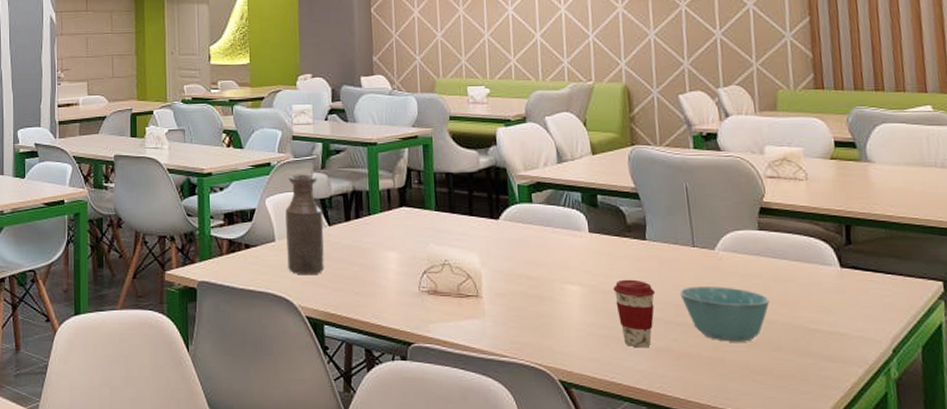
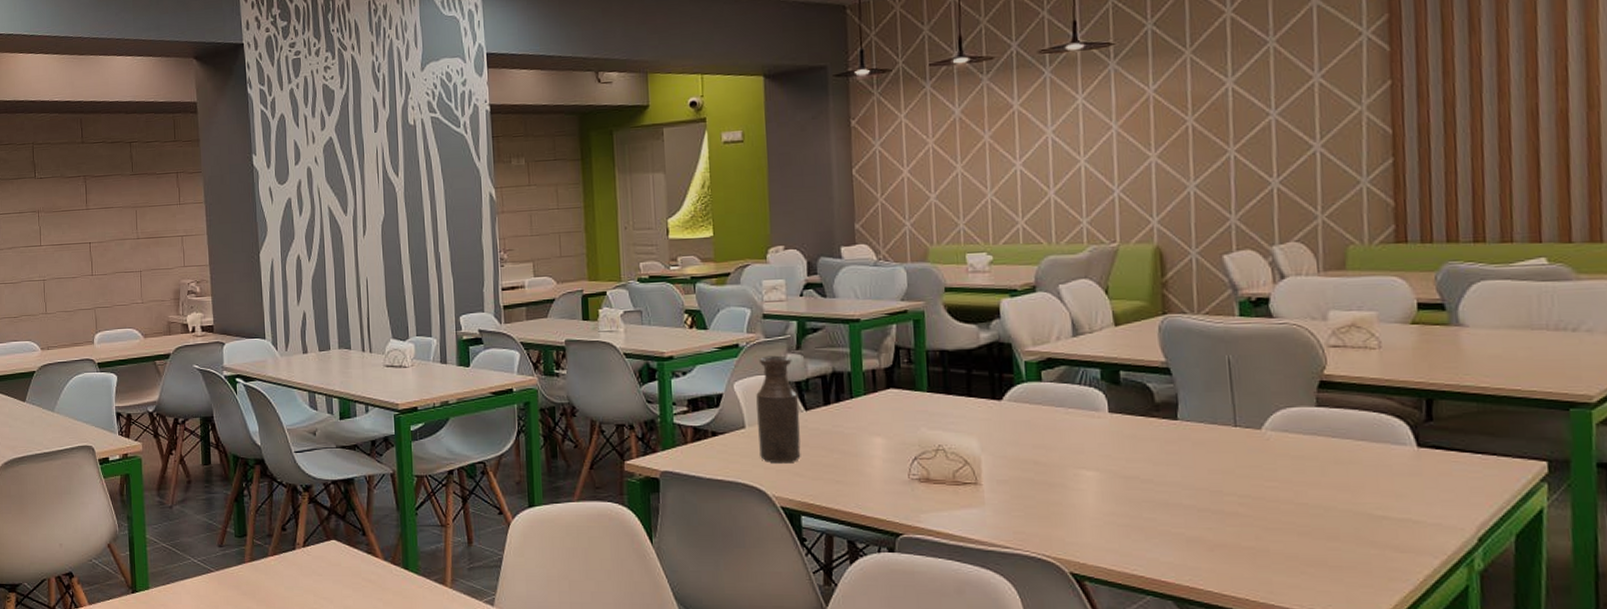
coffee cup: present [613,279,656,348] -> none [1136,463,1188,538]
bowl: present [680,286,770,342] -> none [1217,470,1327,531]

